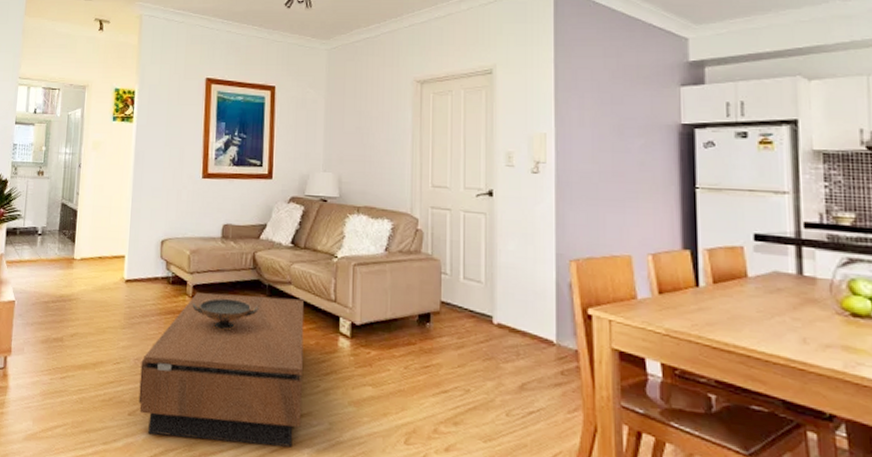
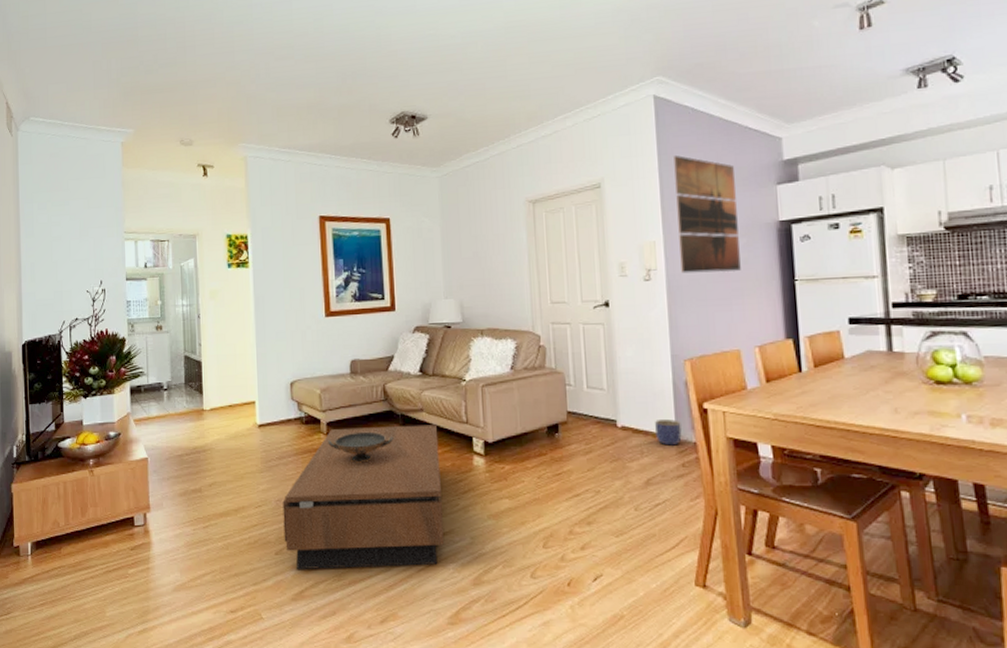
planter: none [534,321,562,351] -> present [655,419,682,446]
wall art: none [570,48,637,172] -> present [674,155,741,274]

